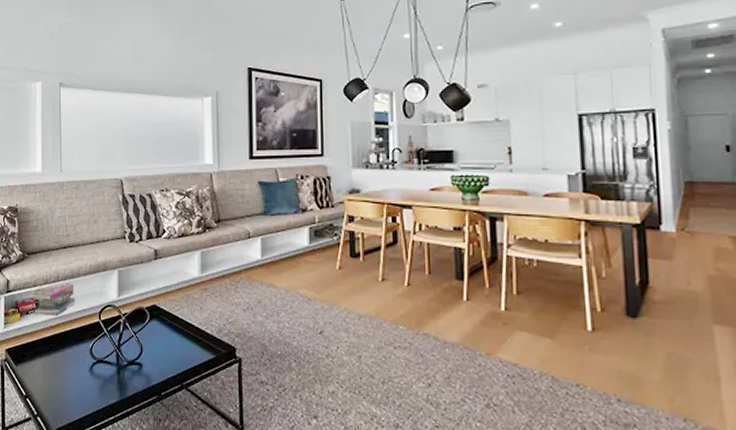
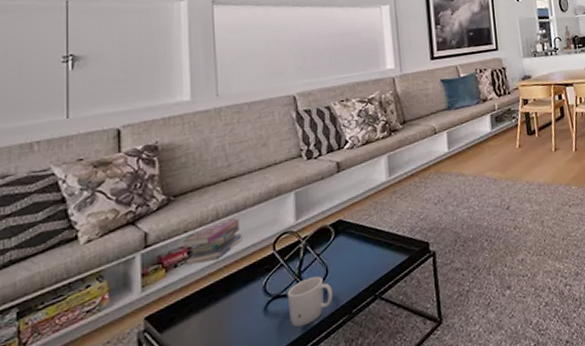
mug: none [108,351,146,394] -> present [287,276,334,328]

